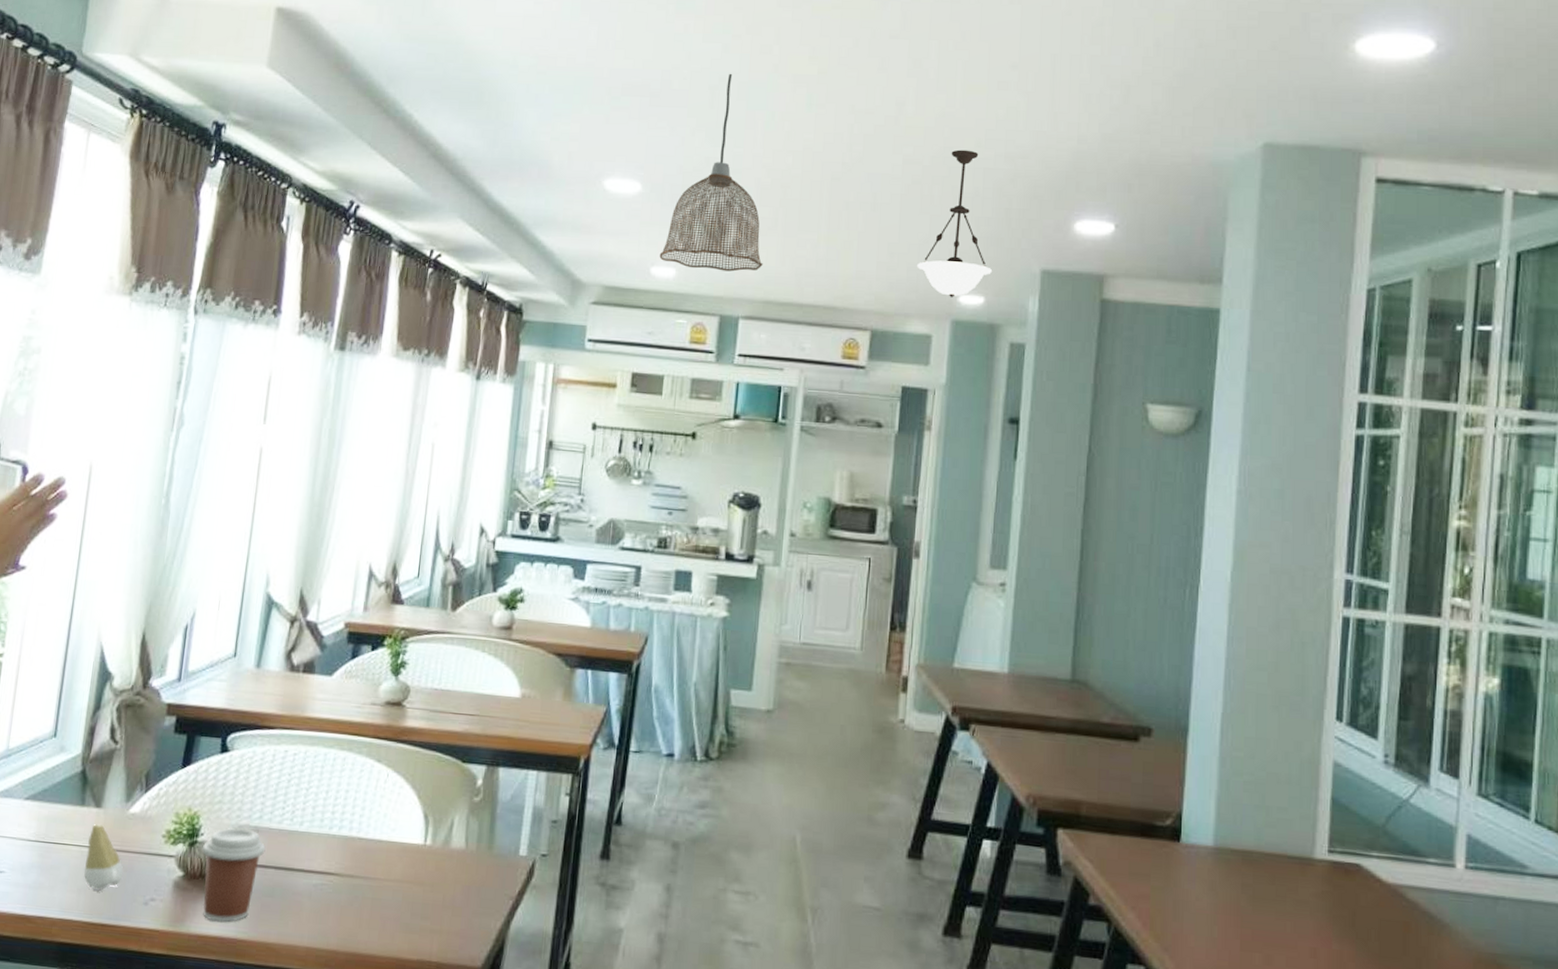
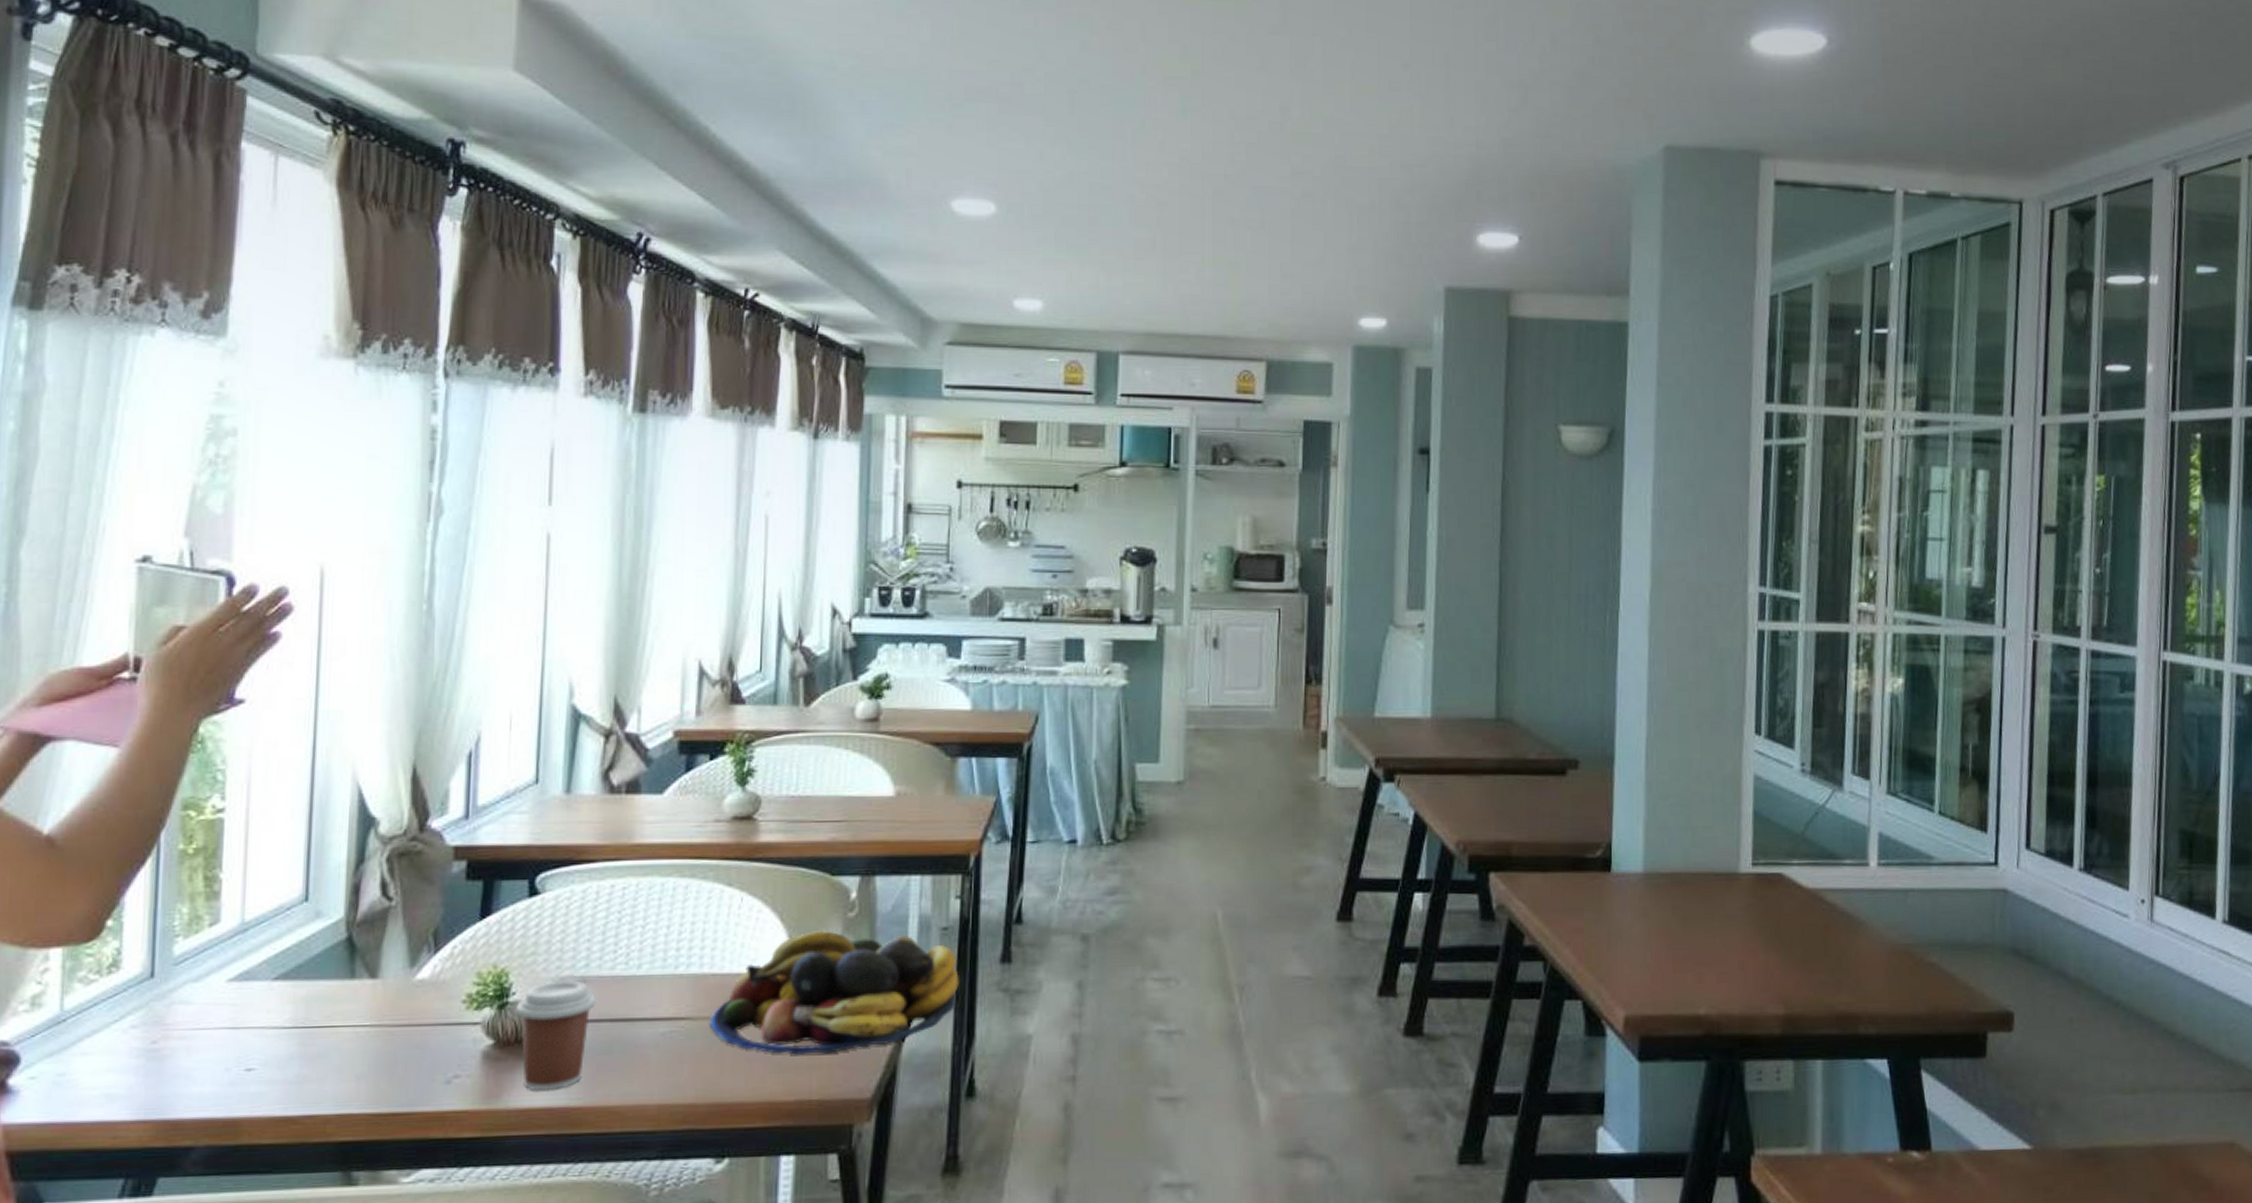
tooth: present [84,824,123,892] -> none [362,998,415,1077]
fruit bowl: none [353,810,564,922] -> present [709,930,959,1055]
pendant lamp: present [659,73,763,272] -> none [1022,75,1142,301]
pendant light: present [917,149,992,297] -> none [1313,158,1393,321]

